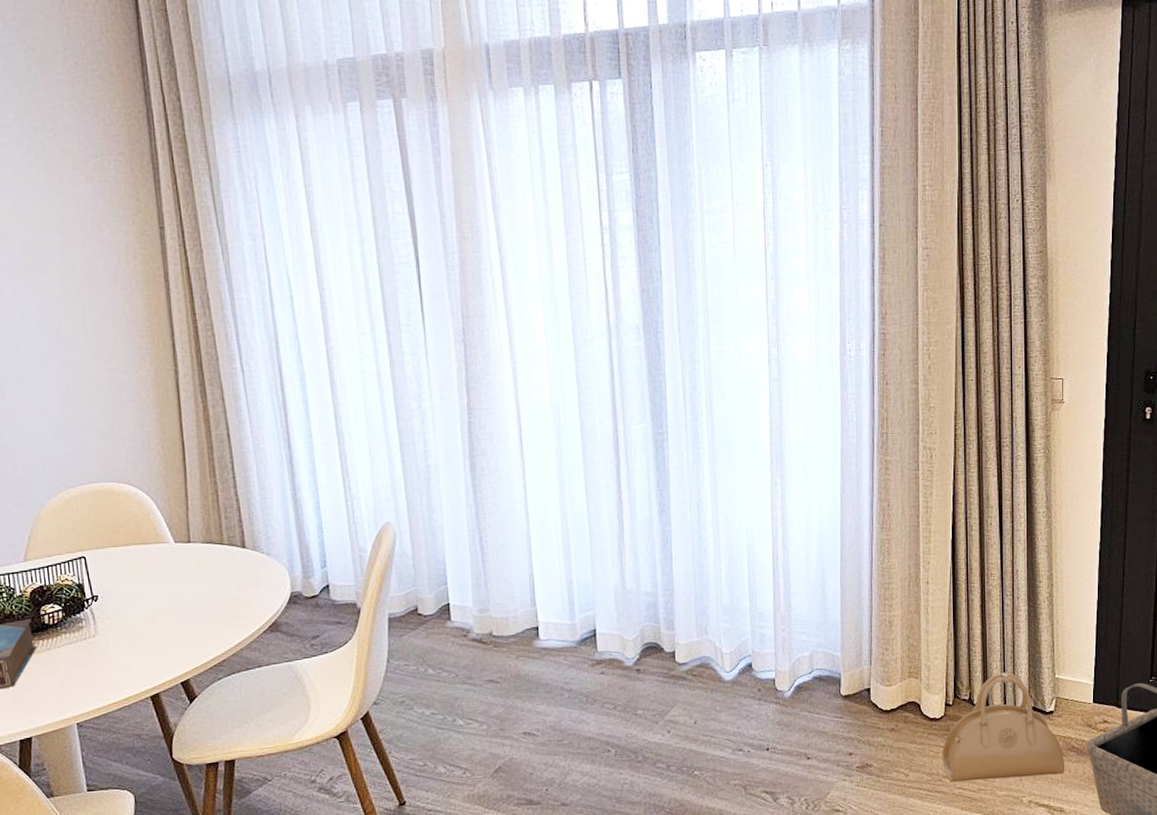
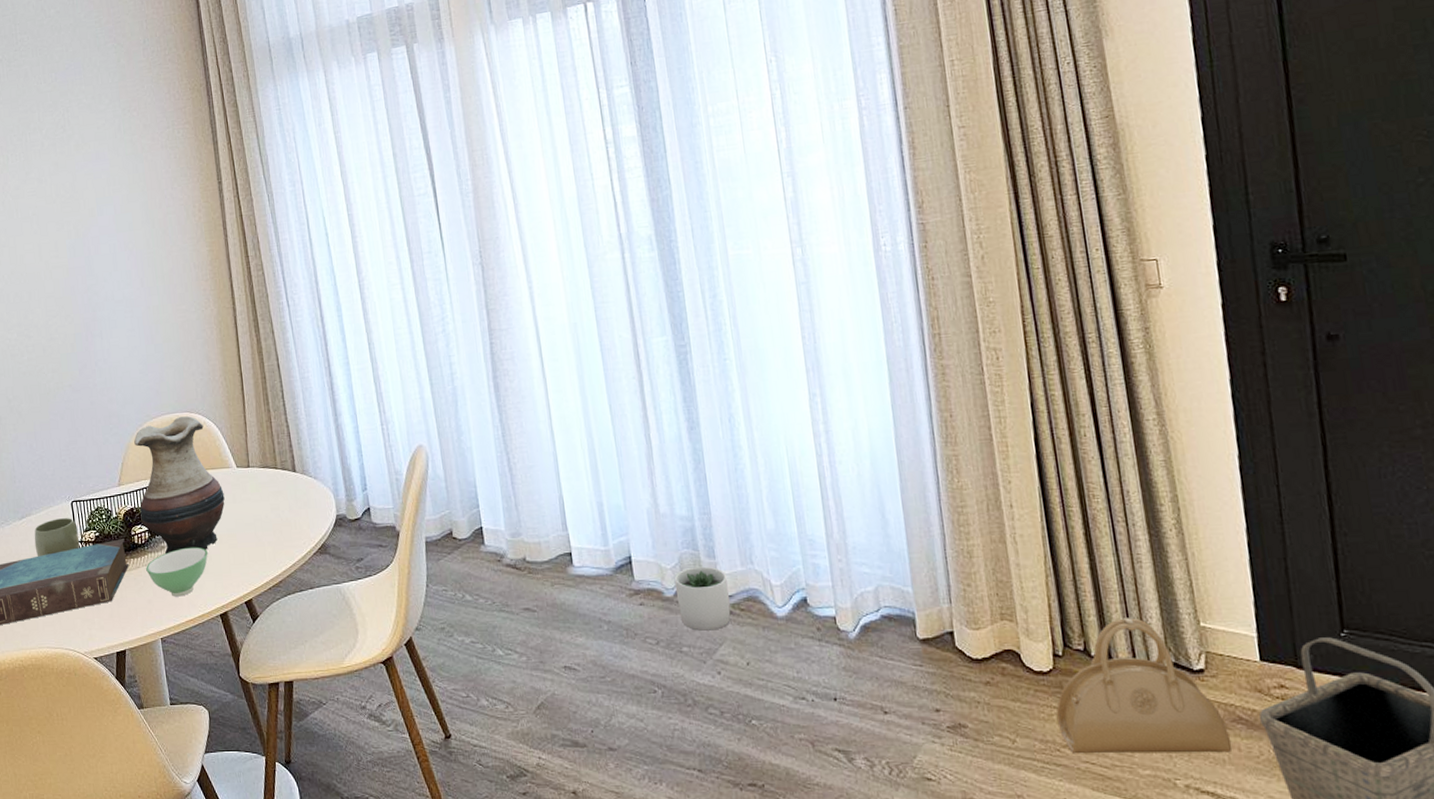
vase: none [45,486,159,635] -> present [134,416,225,554]
bowl: none [59,626,137,680] -> present [146,547,208,597]
planter: none [635,637,685,695] -> present [674,566,731,631]

